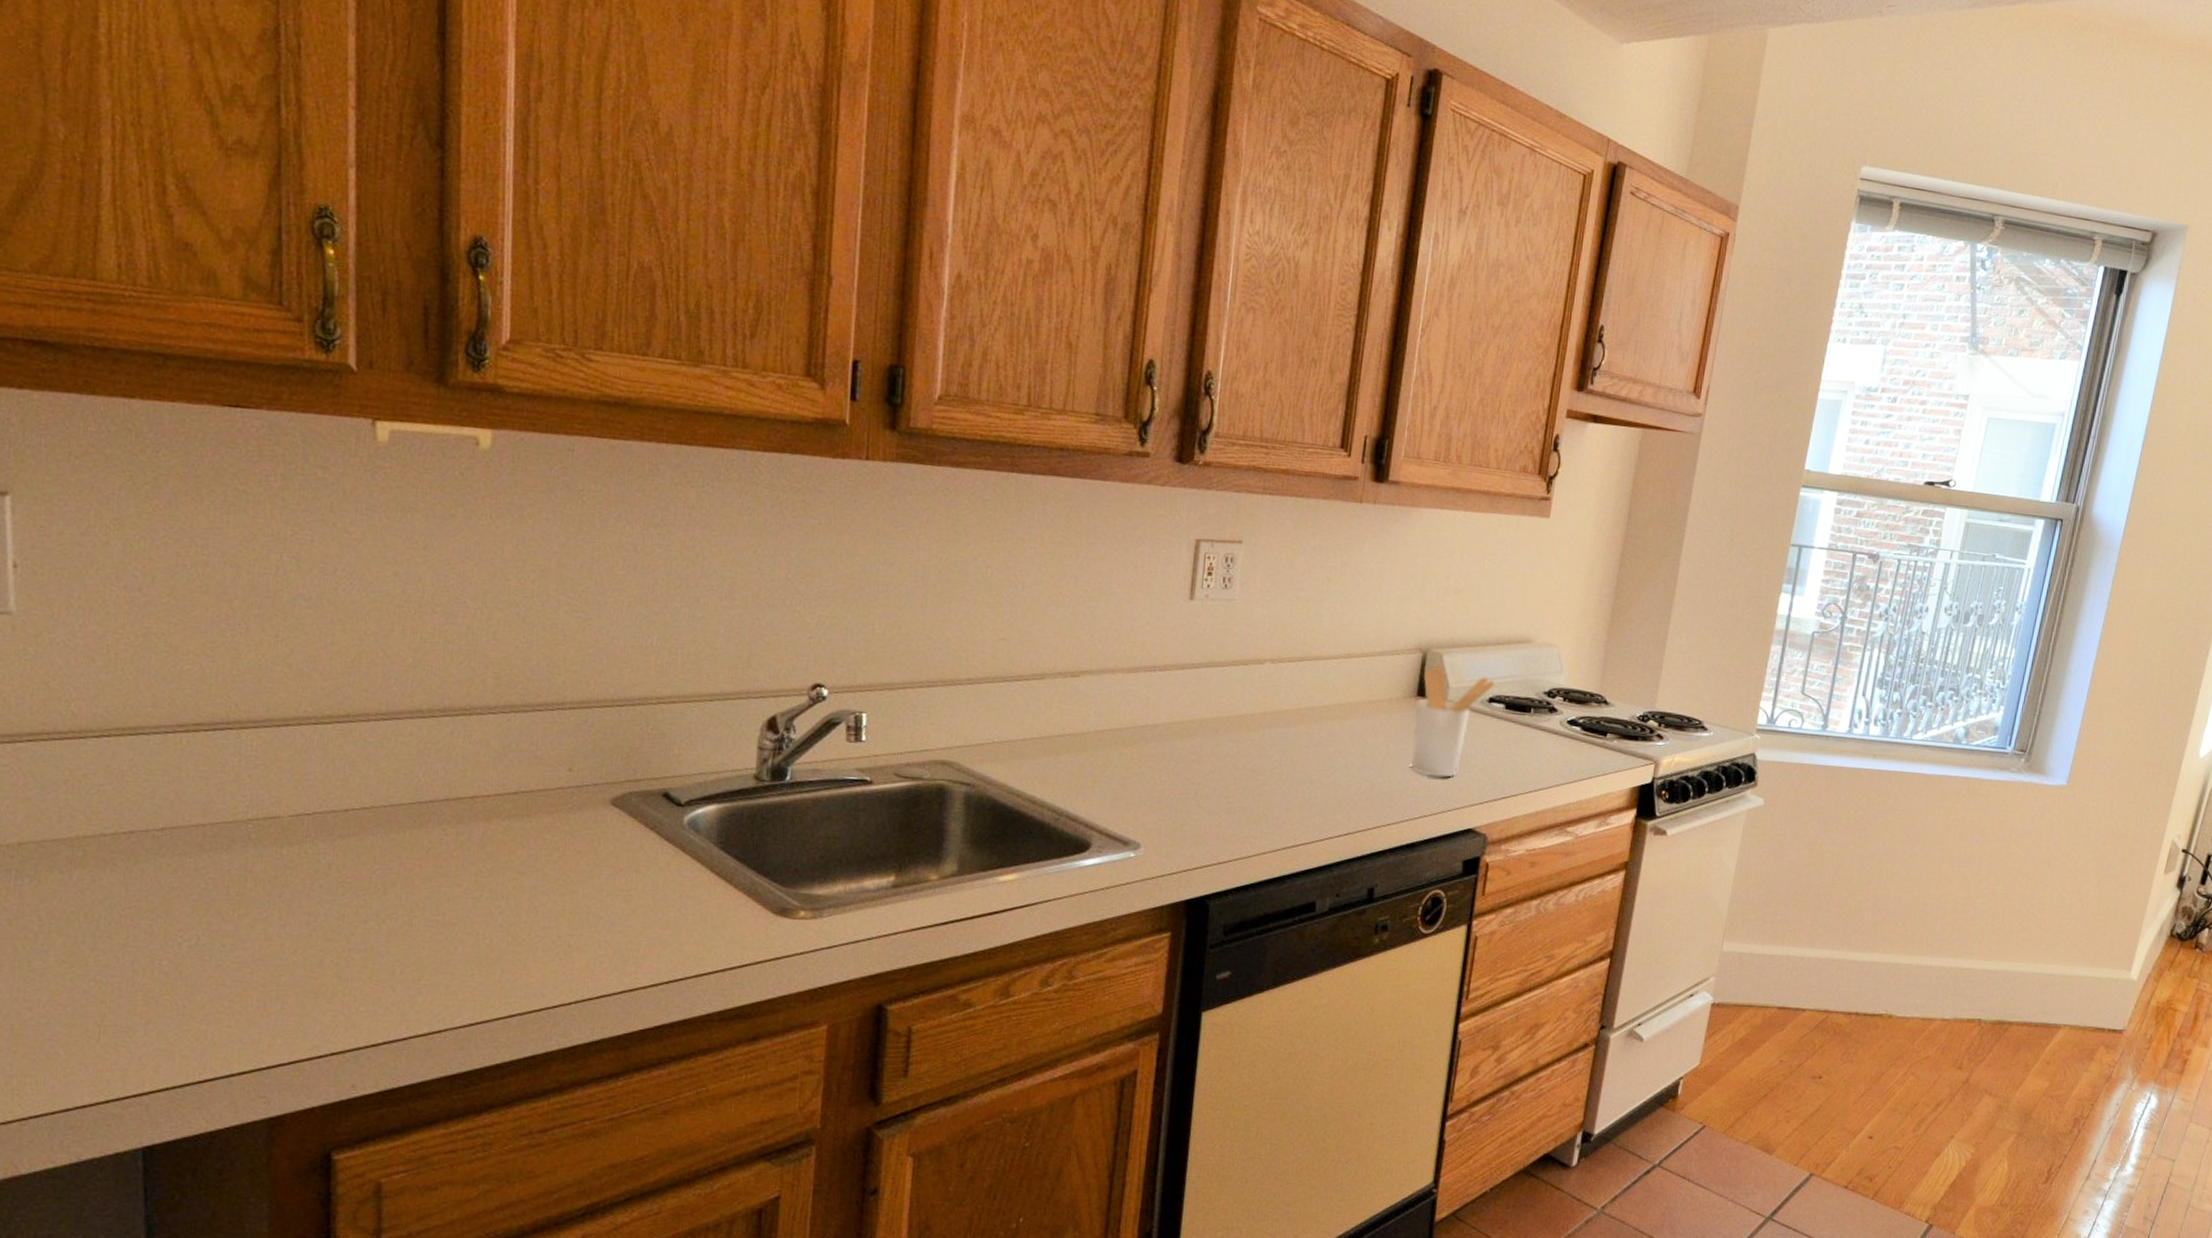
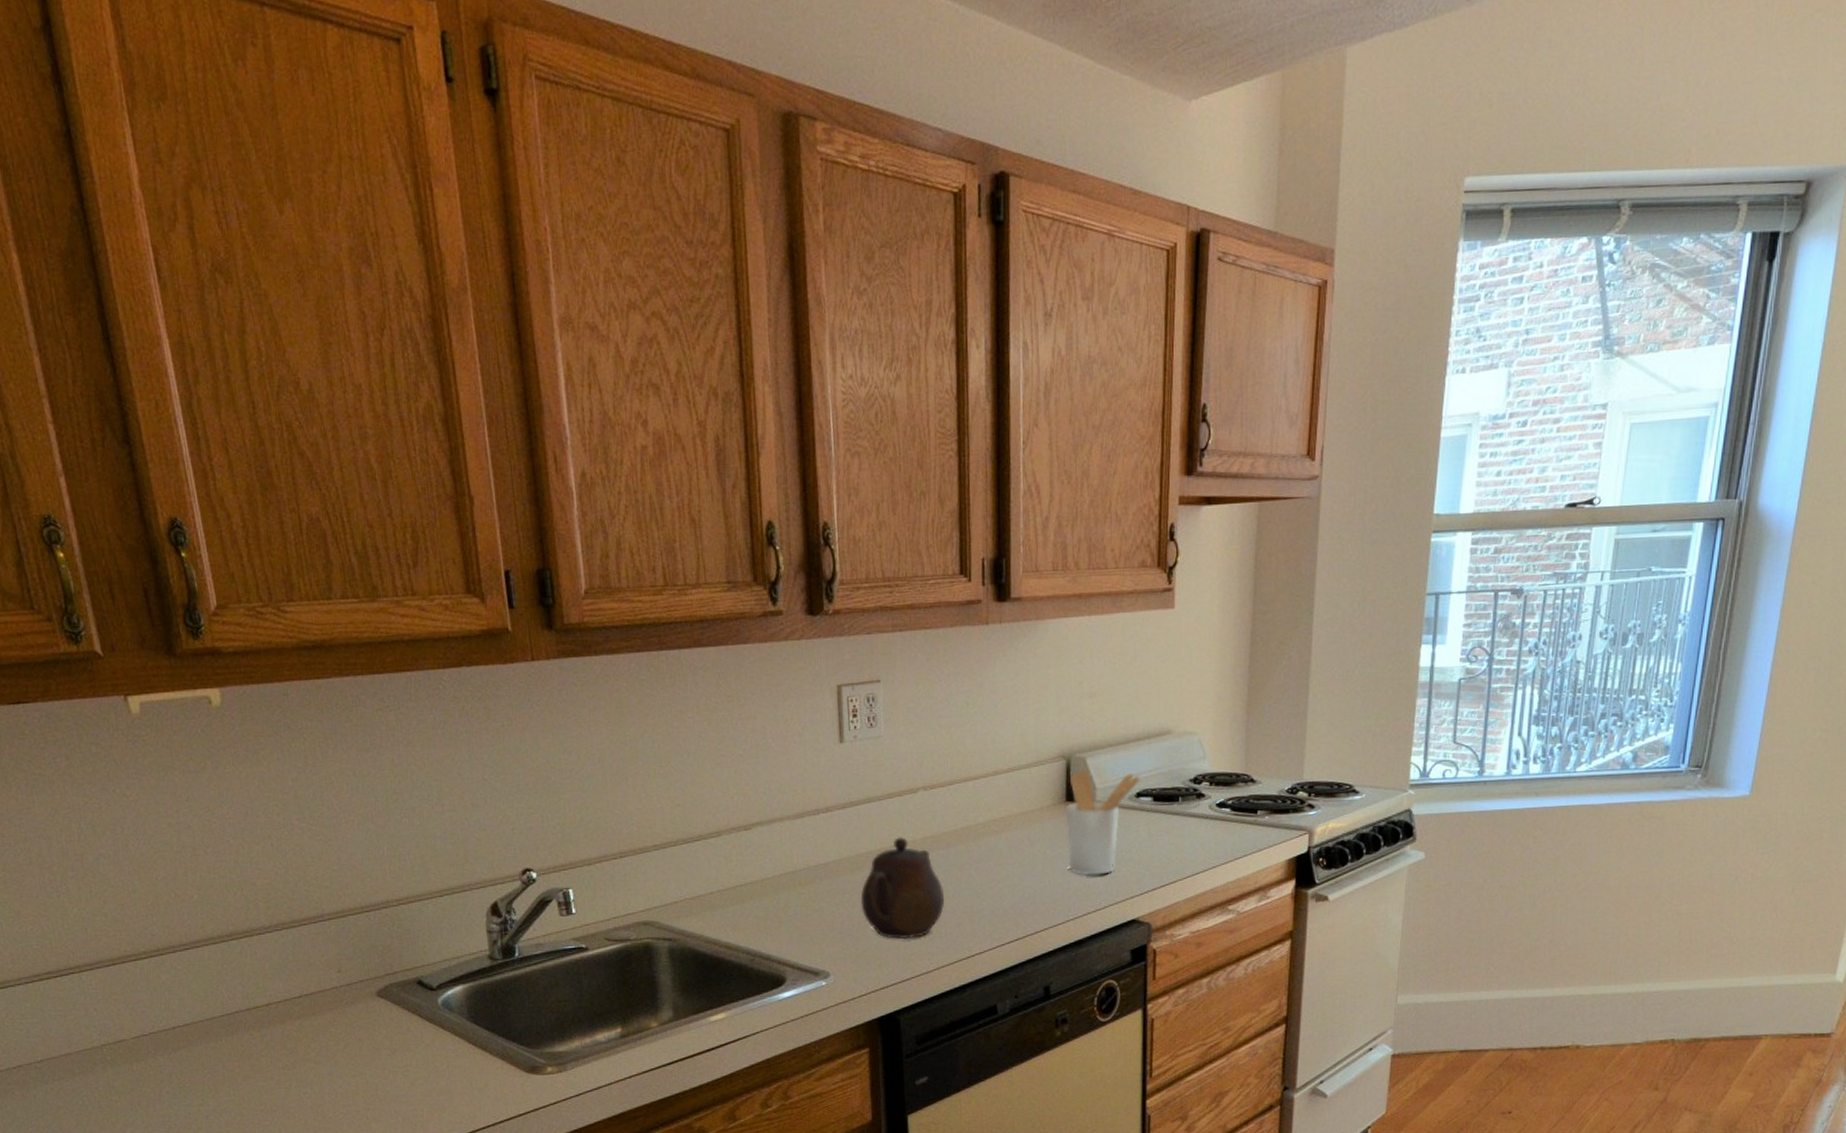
teapot: none [1185,708,1277,819] -> present [860,837,945,940]

